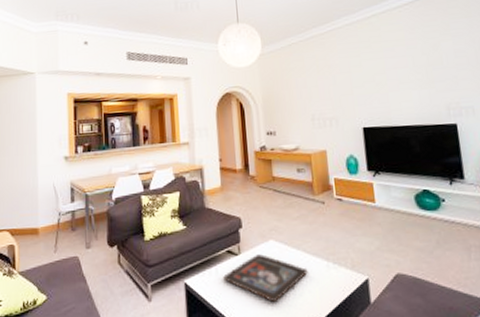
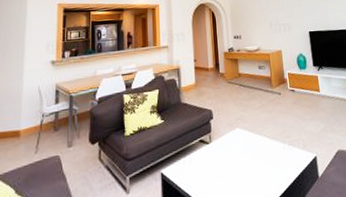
religious icon: present [223,254,308,303] -> none [196,141,268,184]

